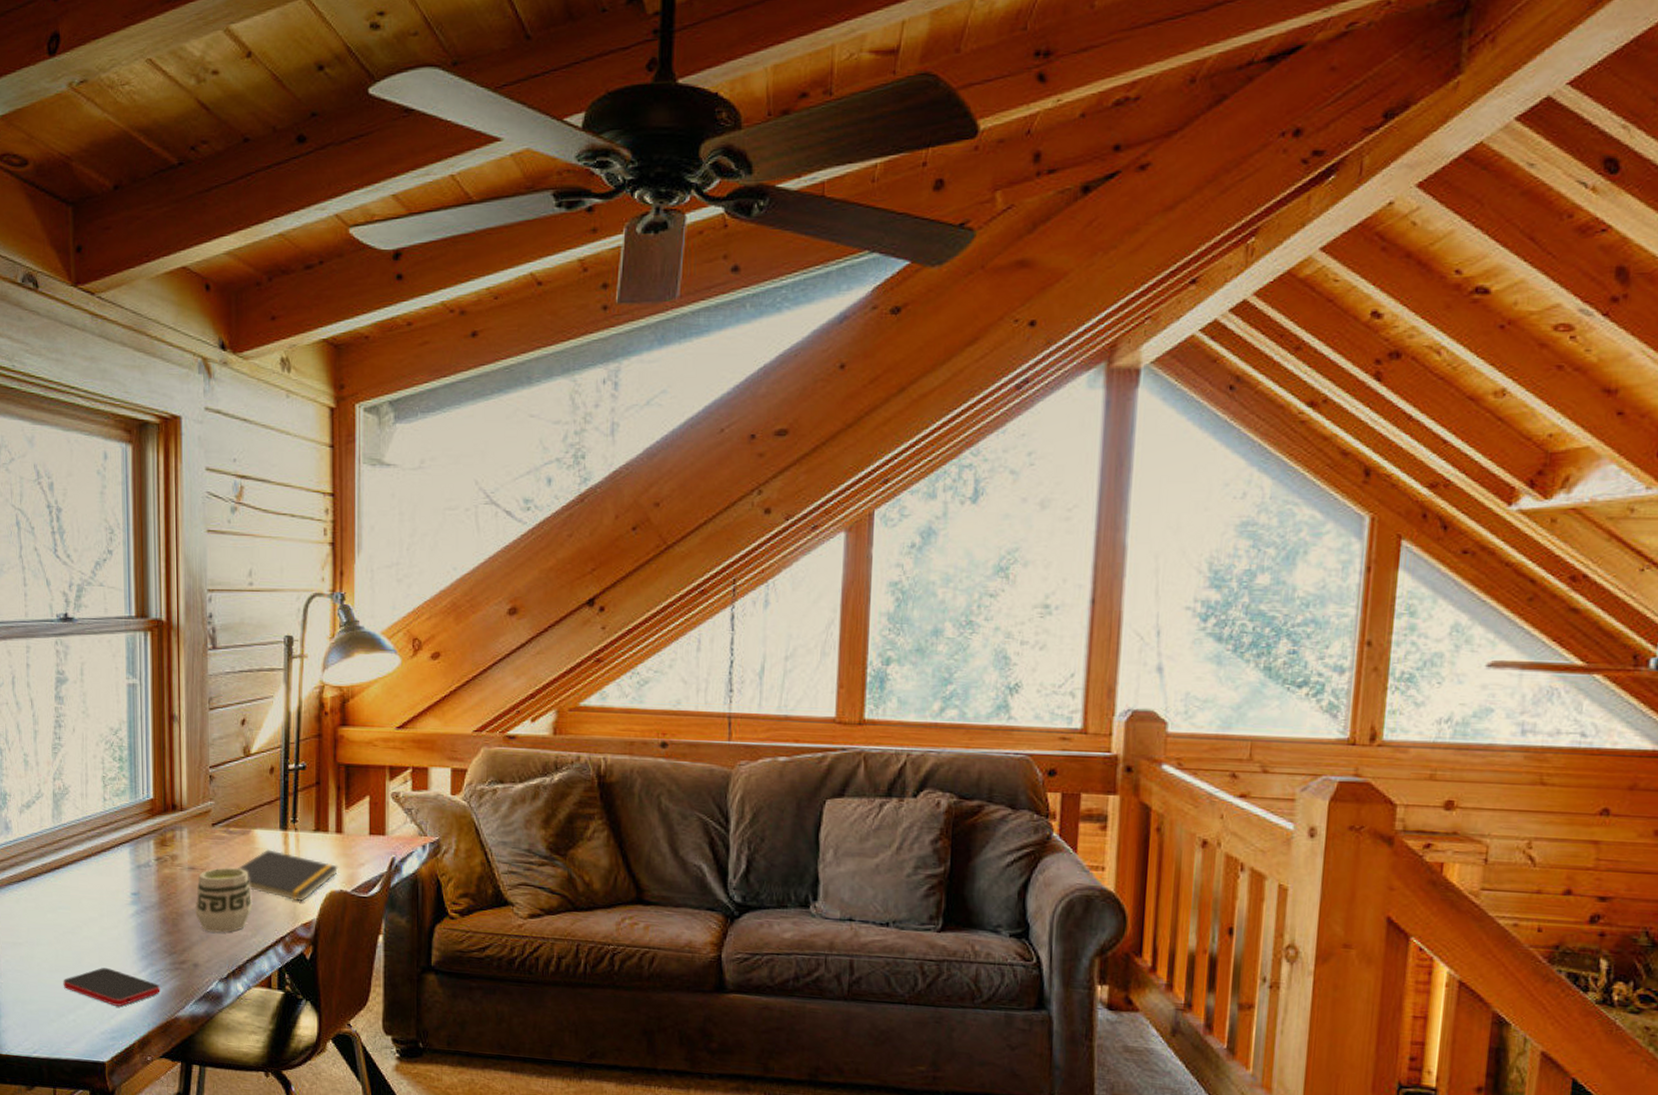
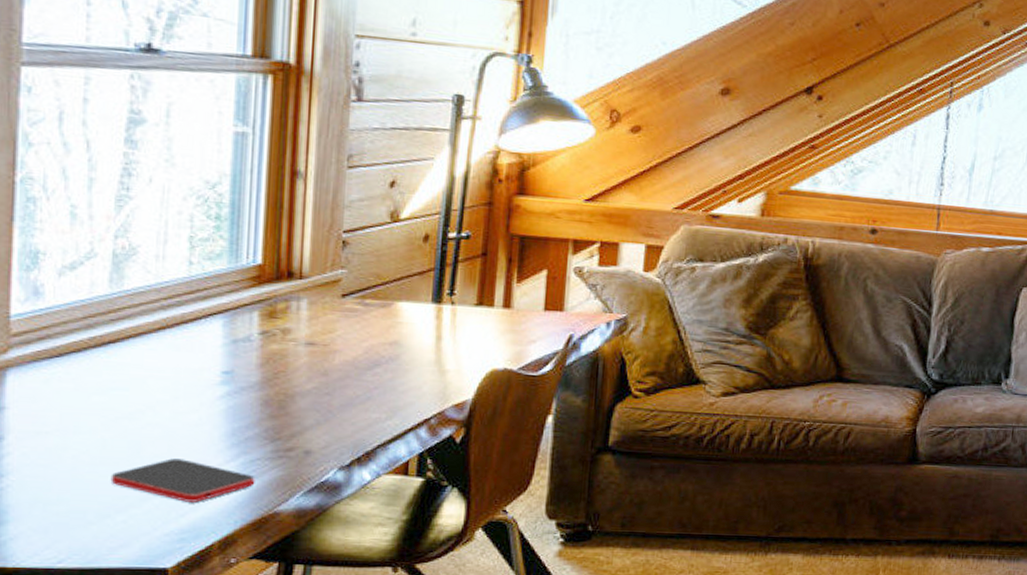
cup: present [195,867,253,933] -> none [311,343,390,416]
notepad: present [238,849,339,901] -> none [374,324,504,380]

